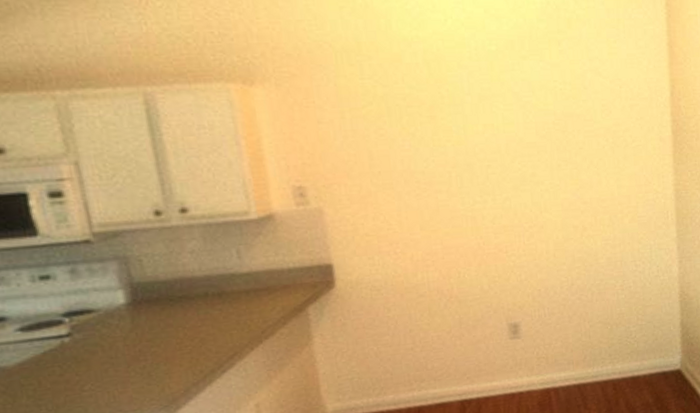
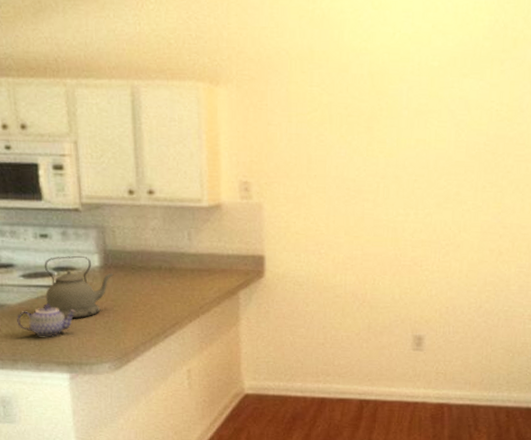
teapot: none [17,357,102,400] -> present [17,304,77,337]
kettle: none [49,294,147,370] -> present [44,255,114,319]

